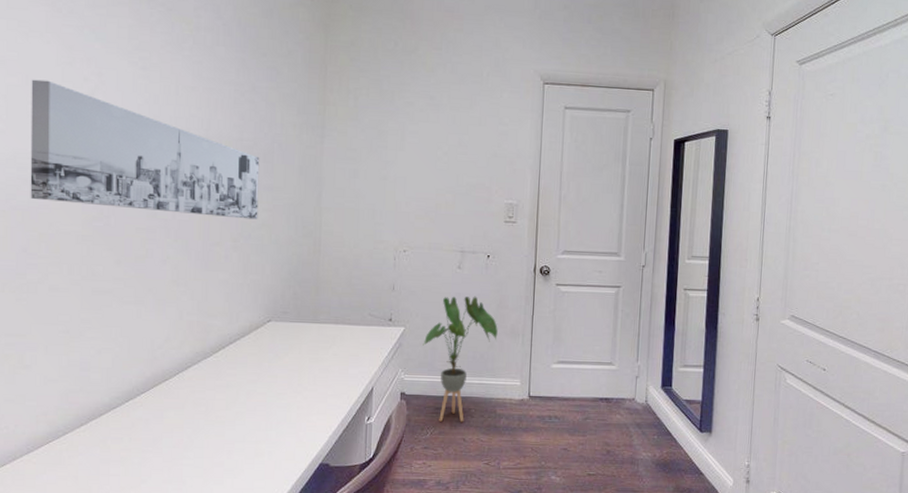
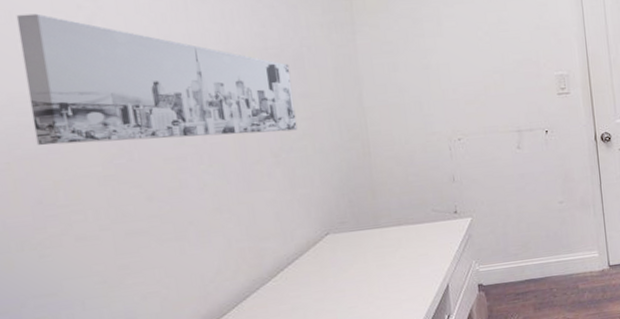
house plant: present [423,296,498,422] -> none [493,174,568,307]

